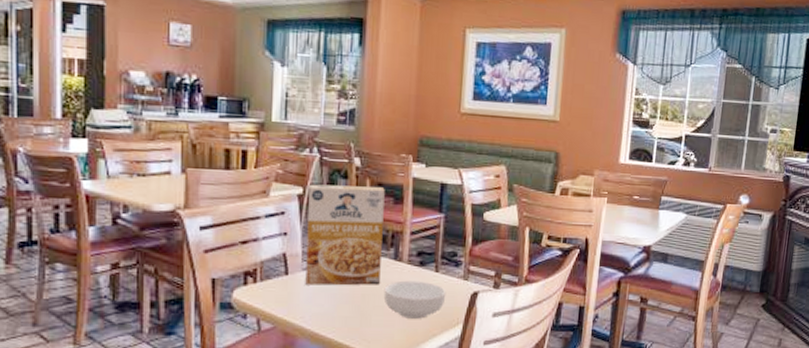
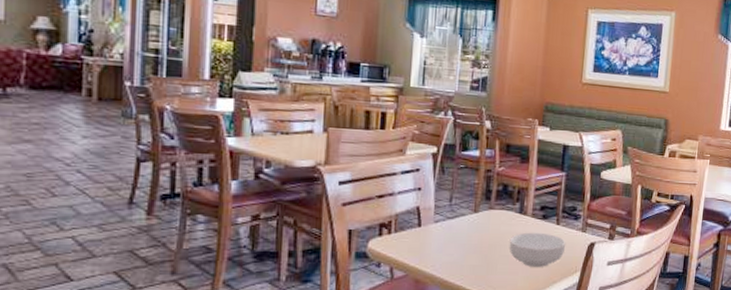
cereal box: present [305,184,385,286] -> none [437,144,513,237]

